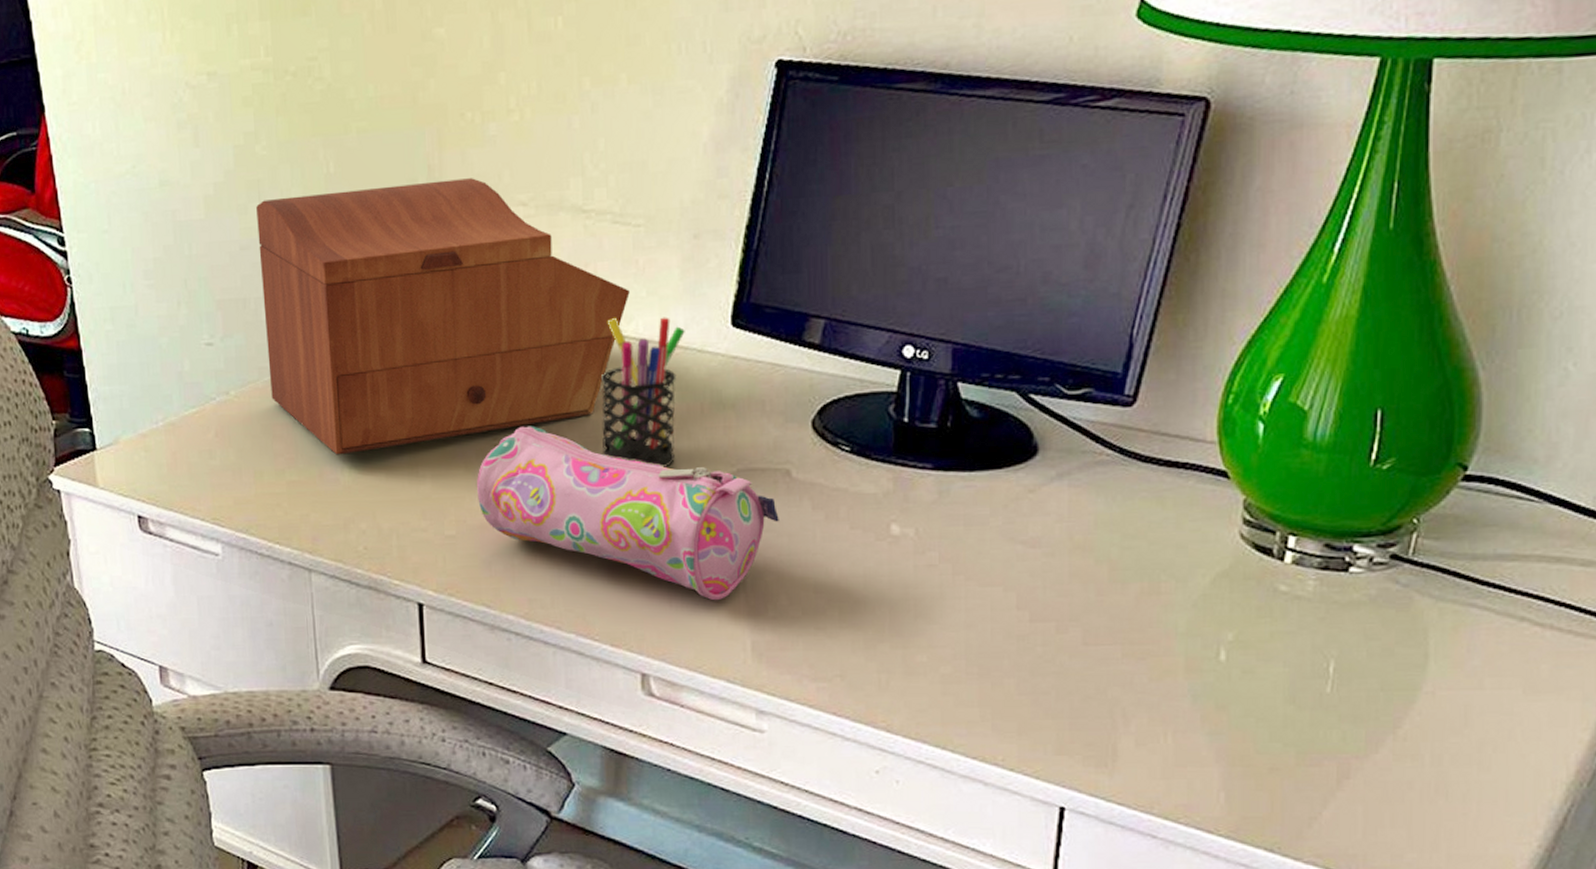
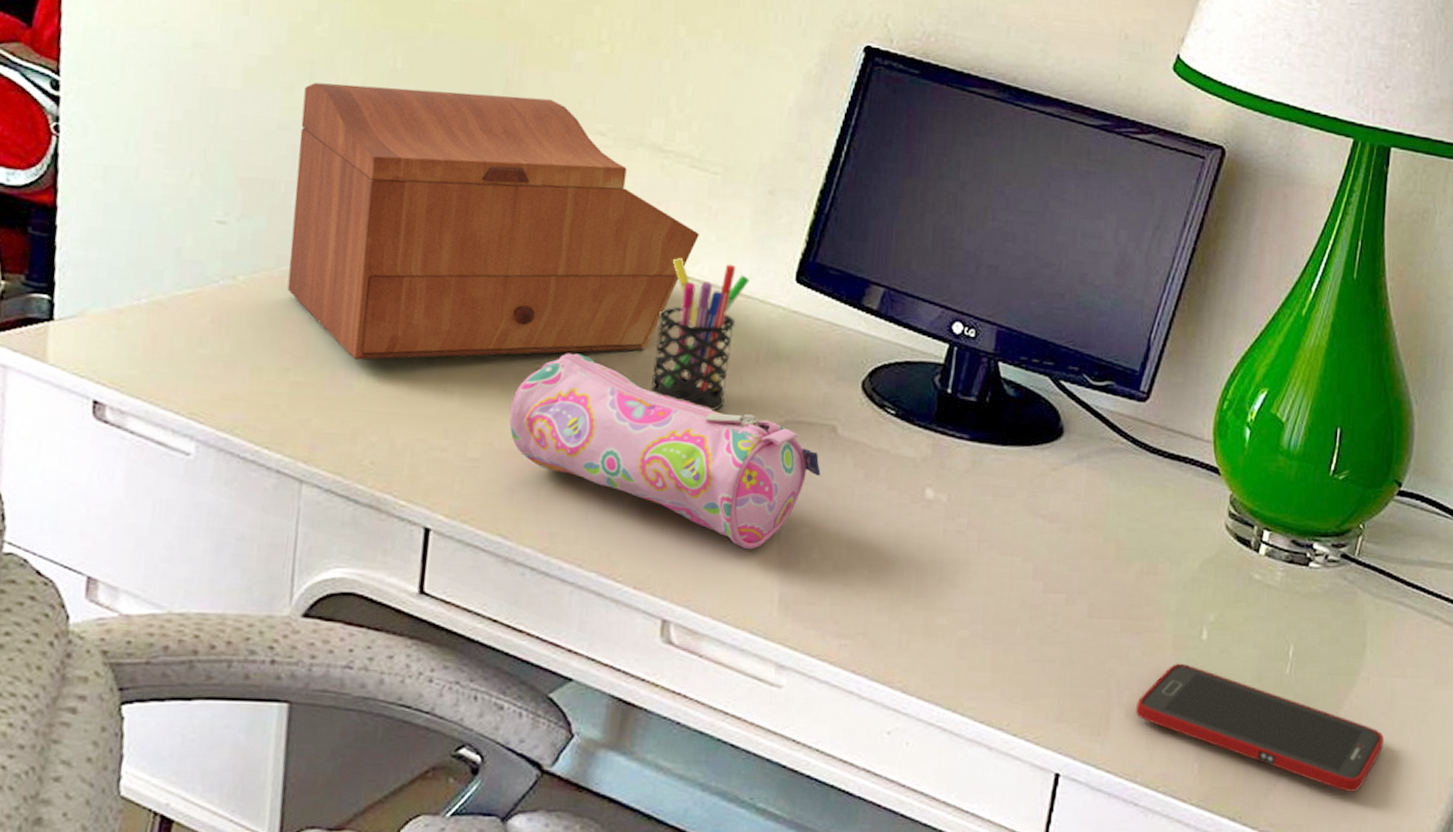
cell phone: none [1147,687,1457,818] -> present [1136,663,1384,792]

